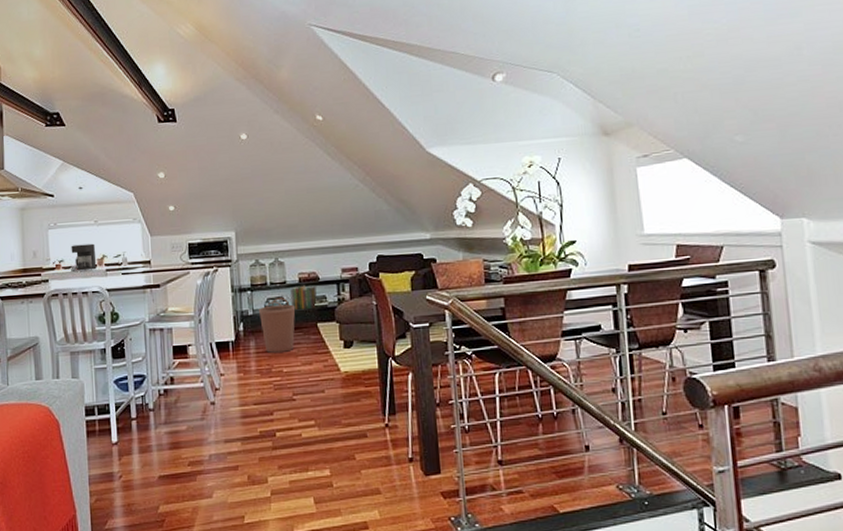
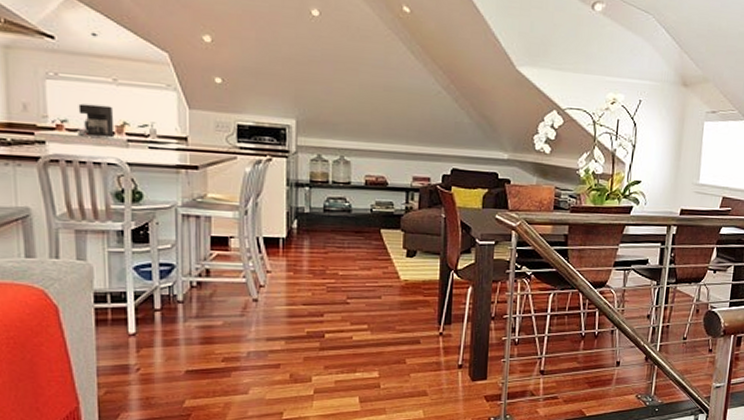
basket: present [259,298,296,354] -> none [317,198,359,256]
books: present [290,285,317,311] -> none [354,188,383,215]

